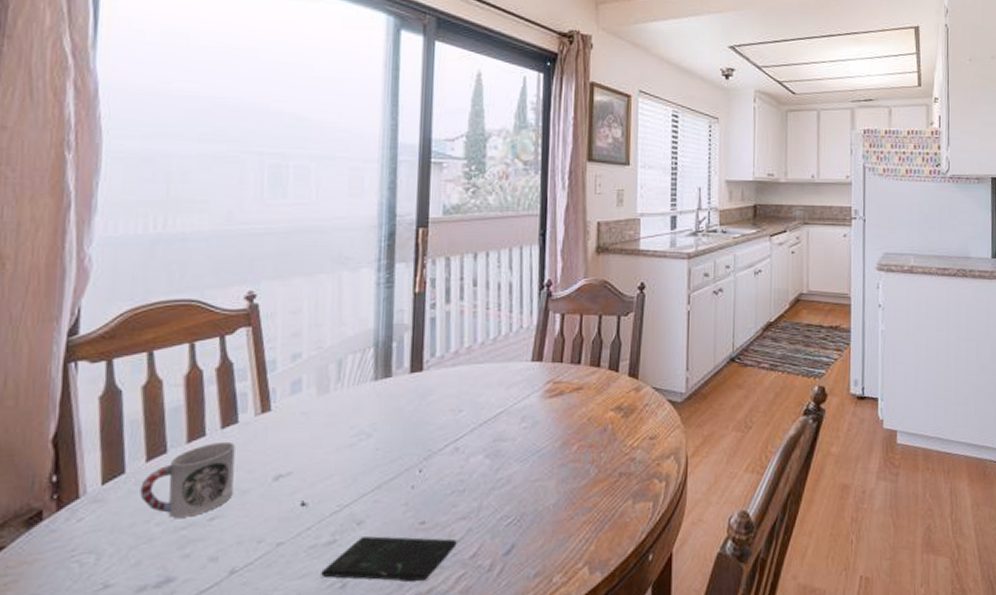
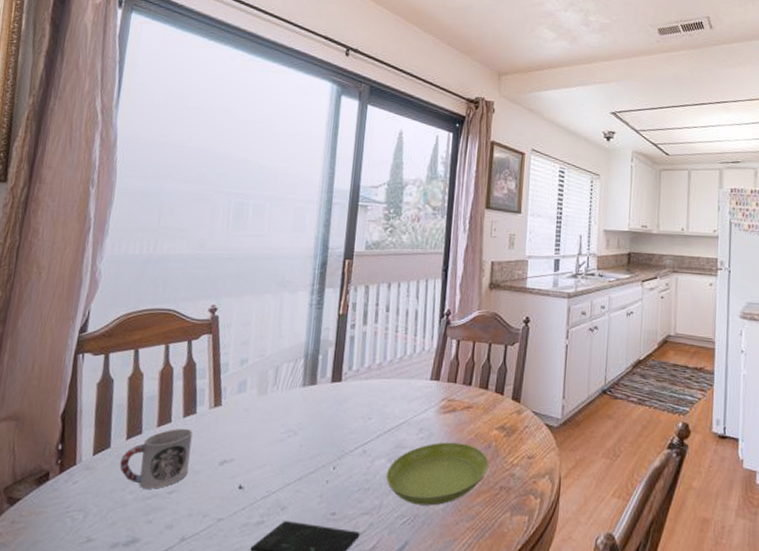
saucer: none [484,429,605,503] -> present [385,442,489,506]

